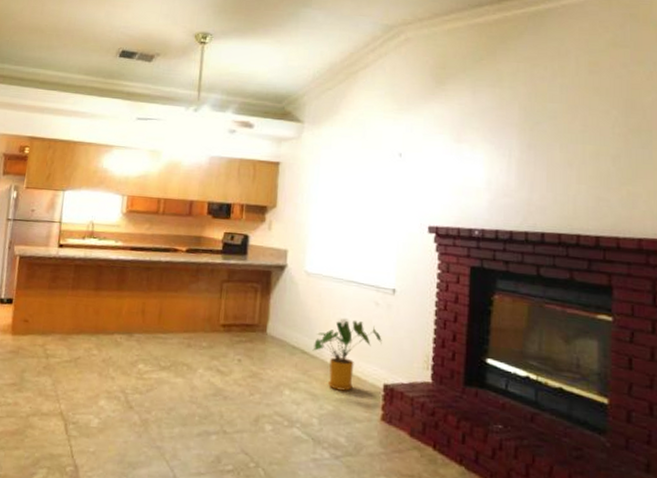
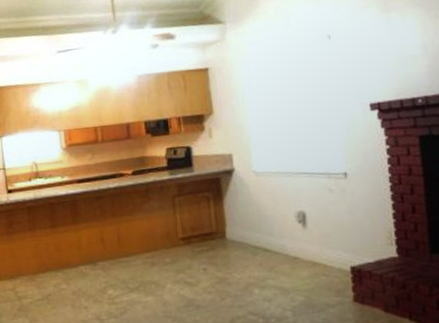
house plant: present [312,321,382,391] -> none [274,210,342,281]

